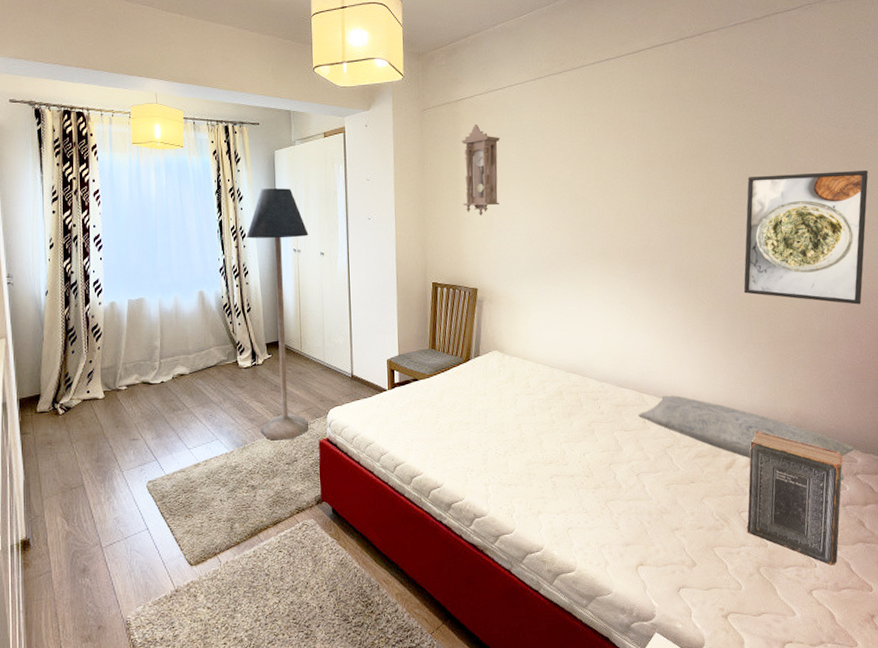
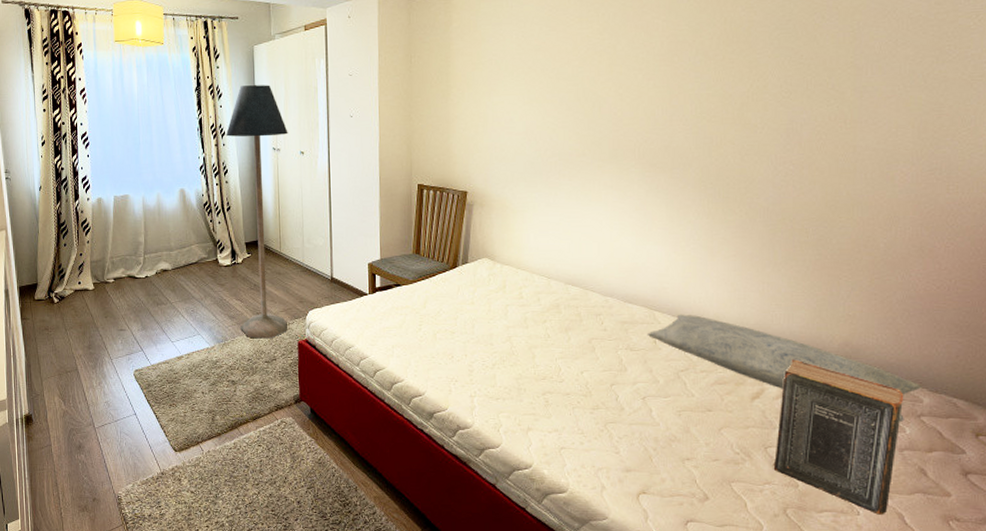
pendulum clock: present [462,124,500,215] -> none [453,11,497,113]
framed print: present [743,170,868,305] -> none [787,55,968,219]

